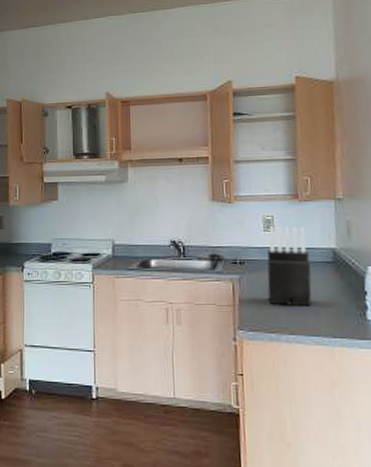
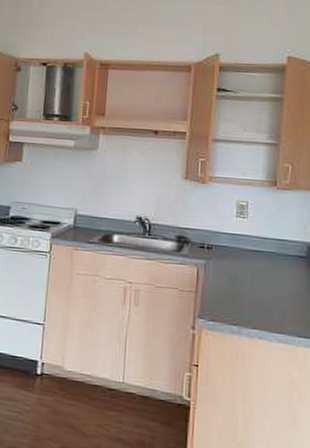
knife block: present [267,226,312,307] -> none [233,213,282,302]

